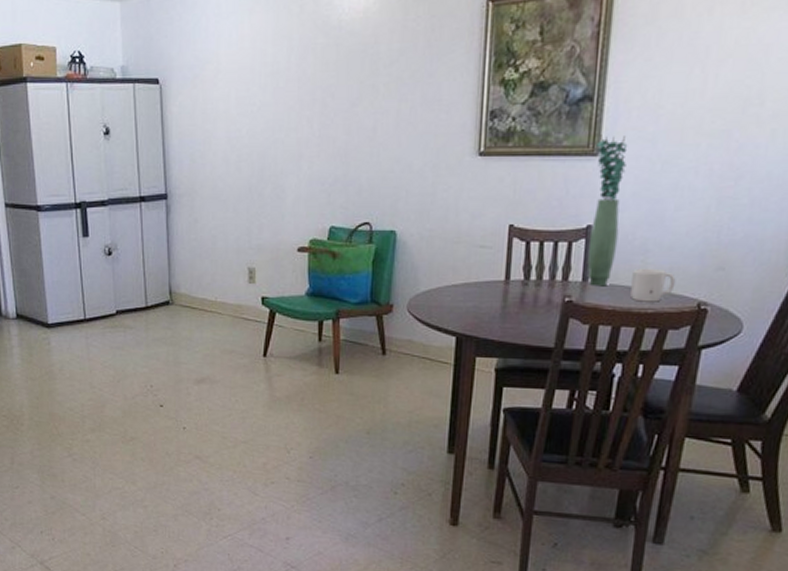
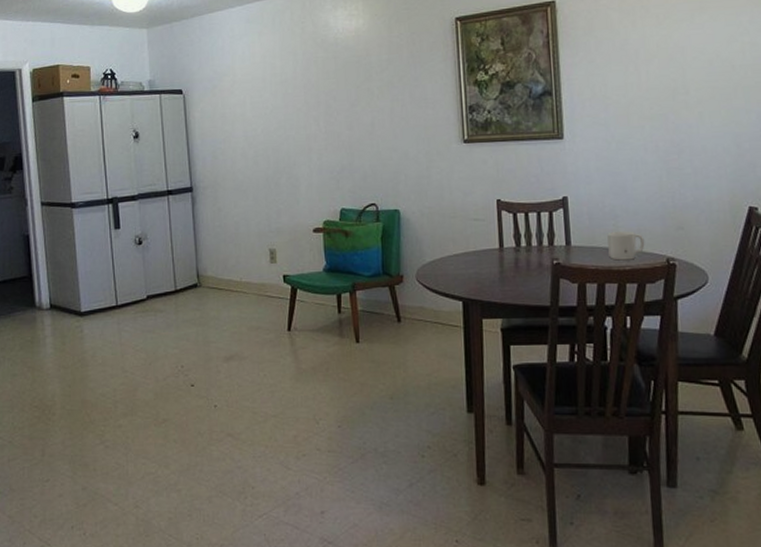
vase: present [587,135,628,287] -> none [560,122,591,249]

